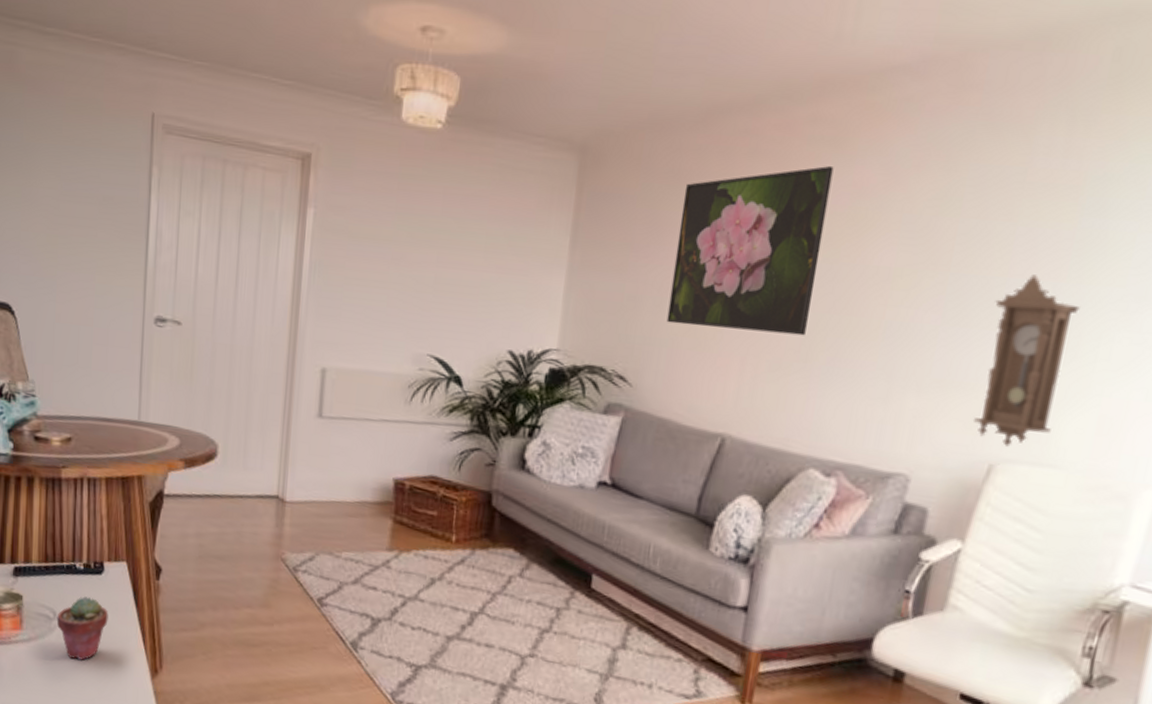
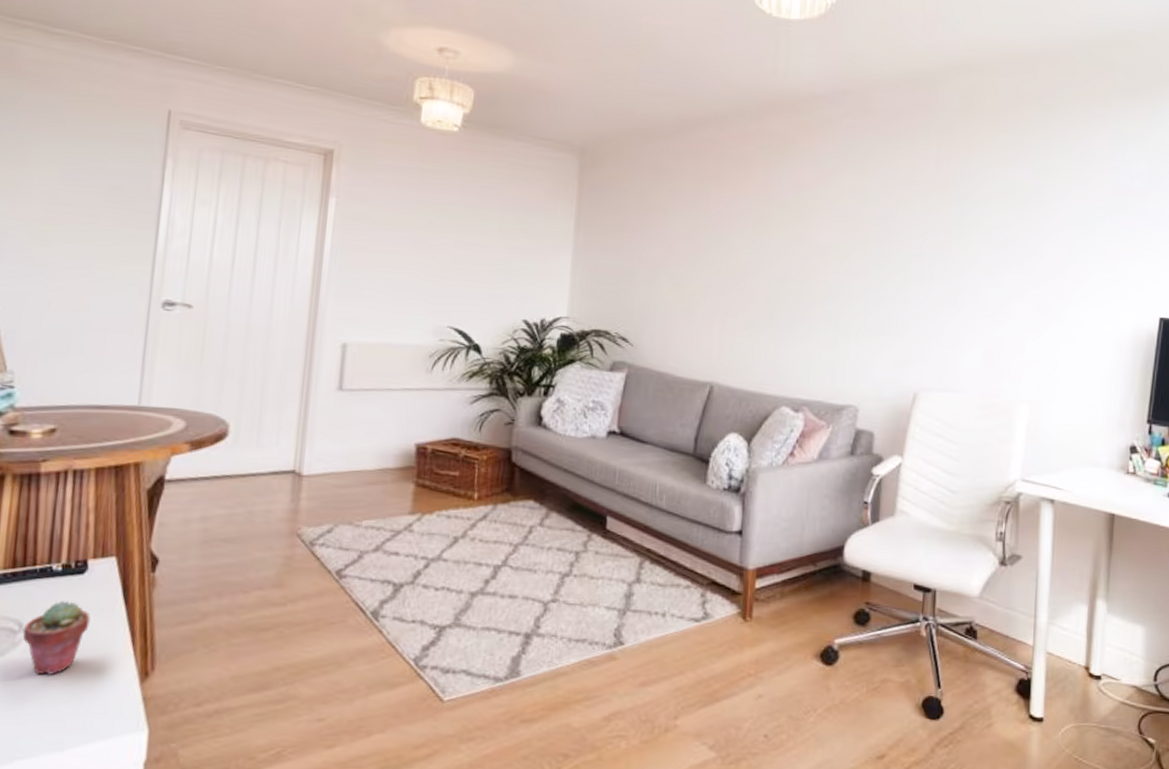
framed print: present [666,166,834,336] -> none [659,167,780,299]
pendulum clock: present [974,275,1080,447] -> none [899,247,961,378]

